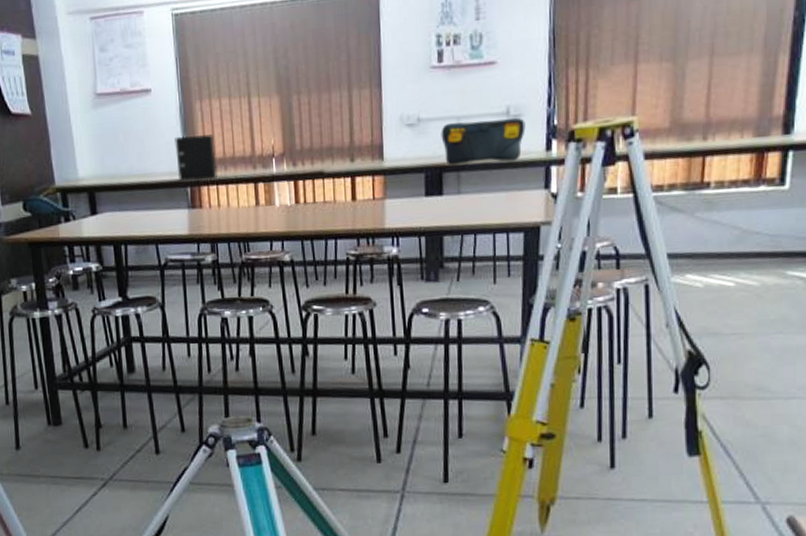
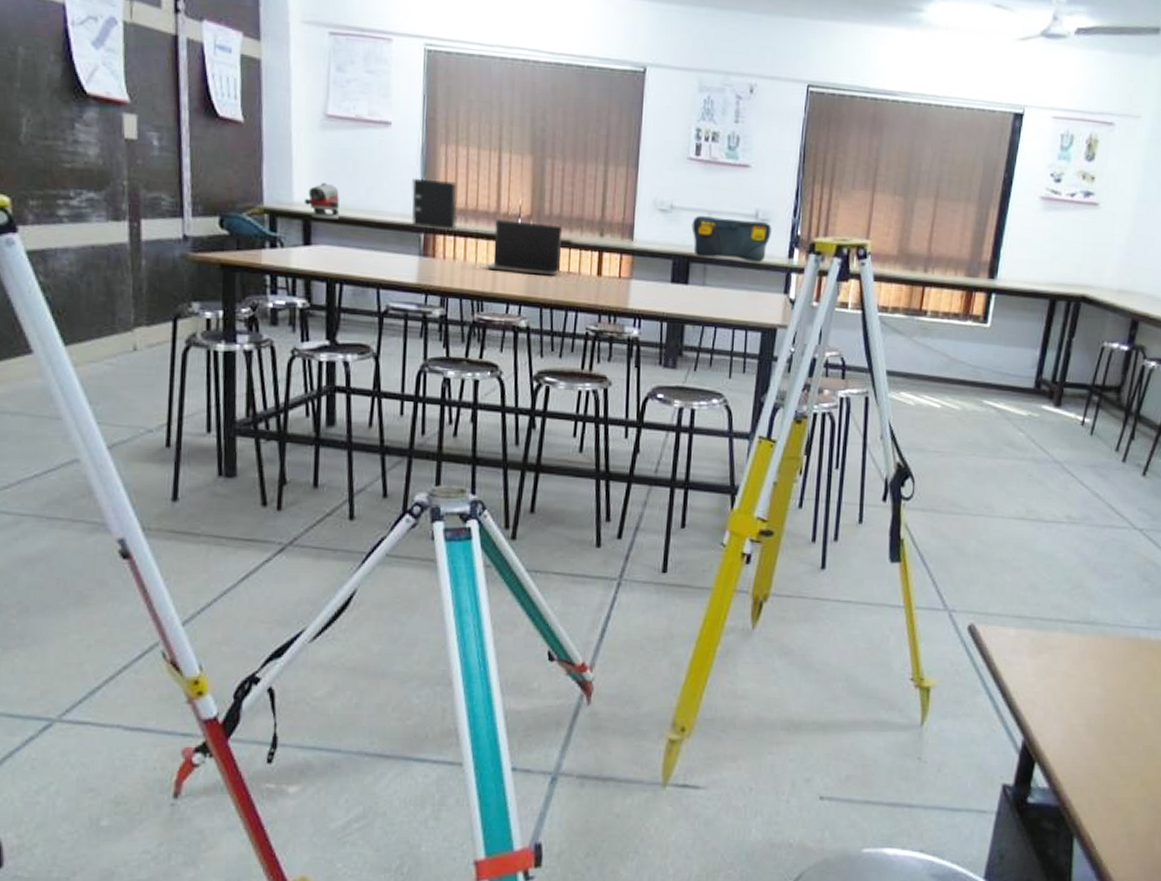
surveying instrument: none [88,155,118,190] -> present [305,182,340,220]
laptop computer: none [247,158,316,212] -> present [486,219,561,276]

